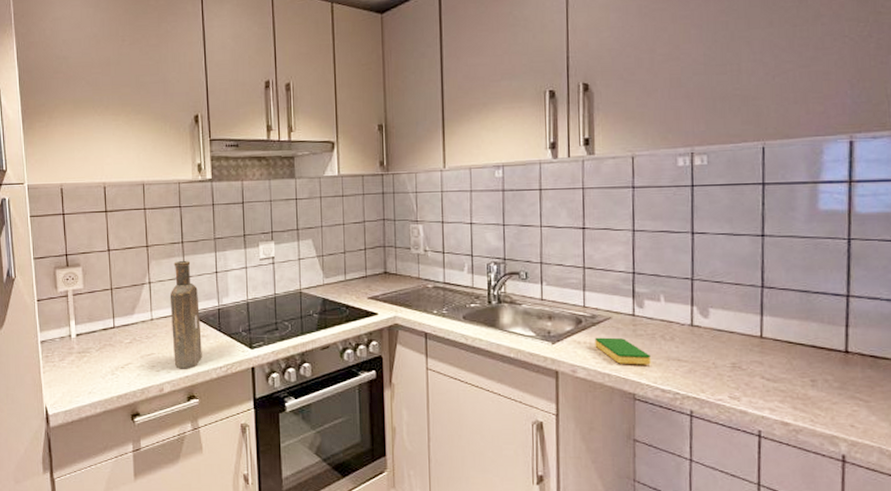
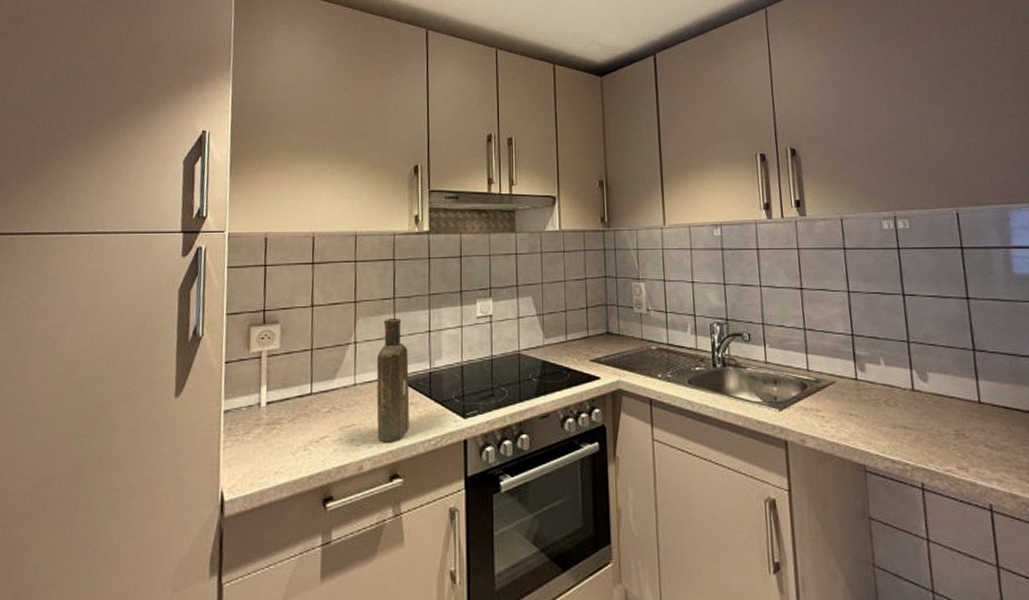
dish sponge: present [594,337,651,365] -> none [820,403,878,434]

